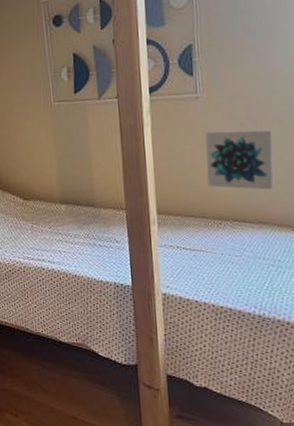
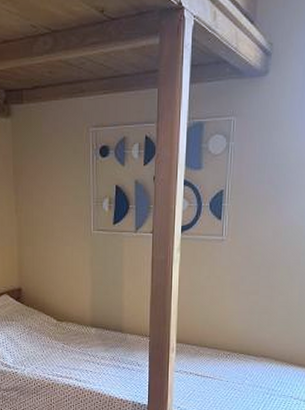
wall art: present [205,129,274,190] -> none [222,271,282,328]

